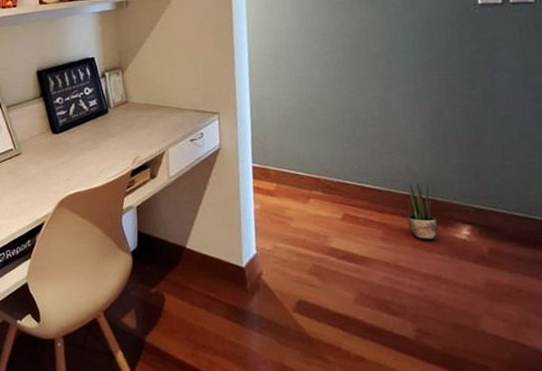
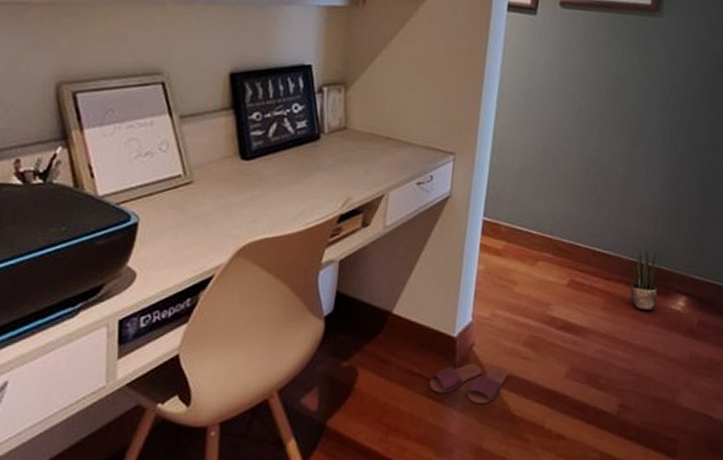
slippers: none [226,290,298,326] -> present [429,363,508,405]

